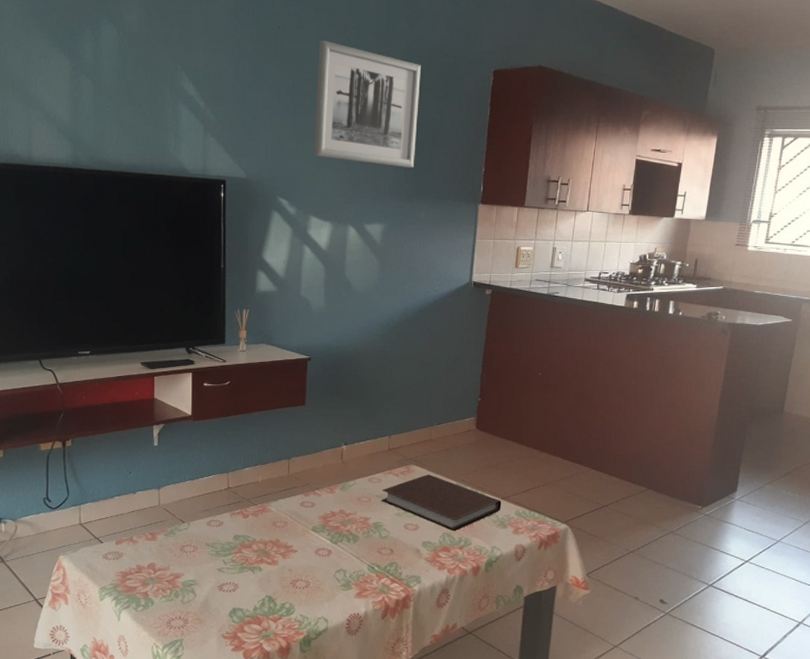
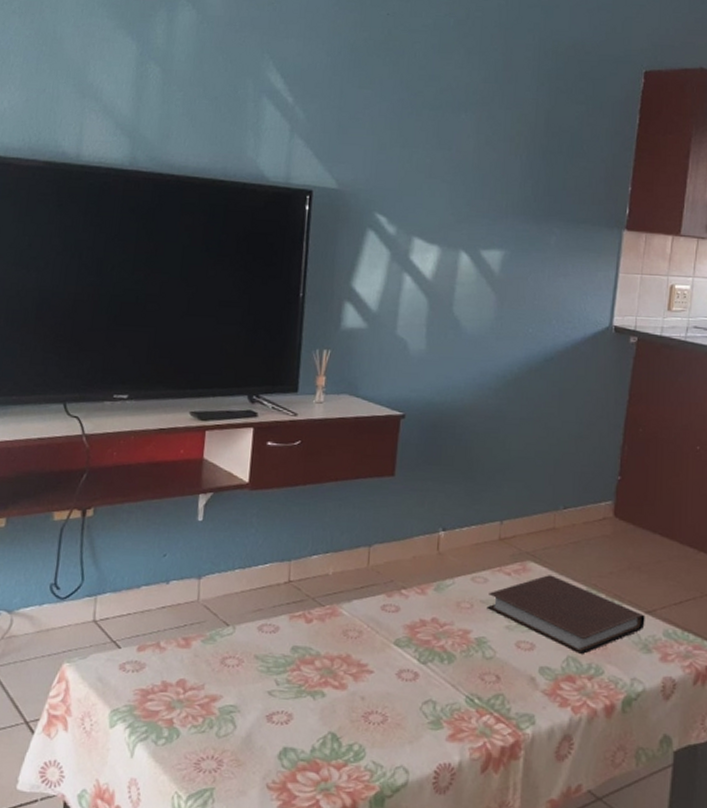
wall art: present [313,40,421,169] -> none [421,30,557,184]

